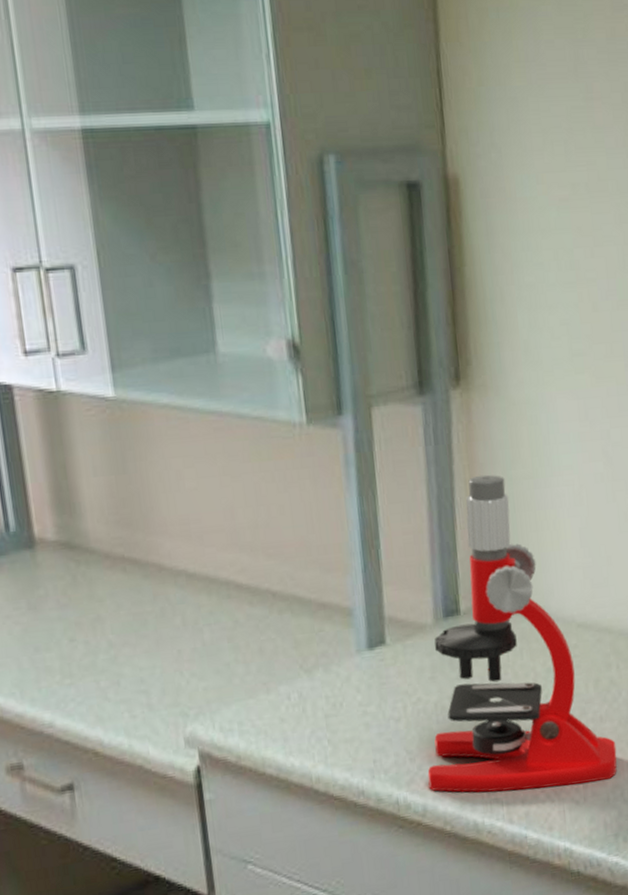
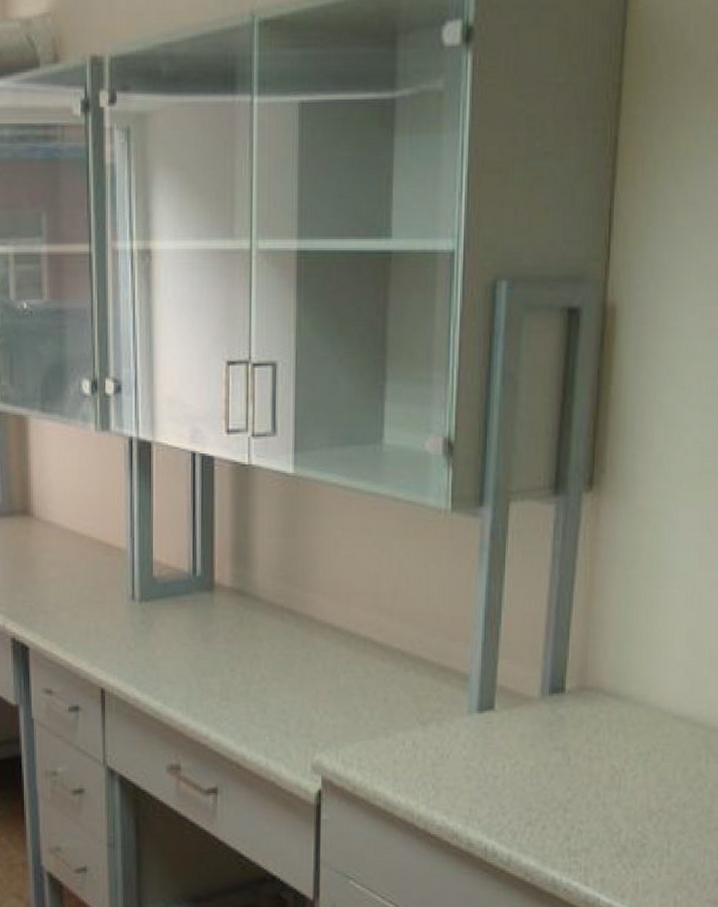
microscope: present [427,474,617,793] -> none [516,571,696,861]

